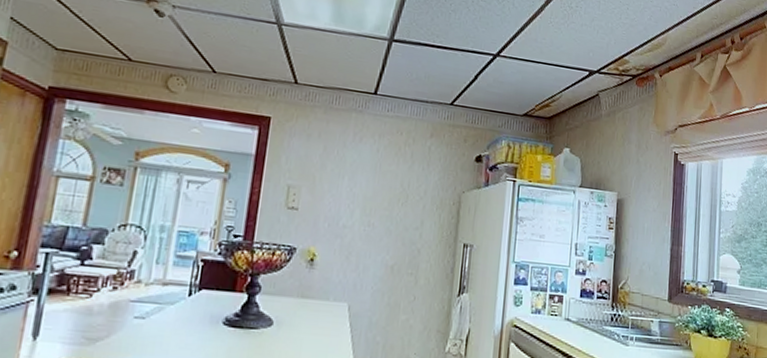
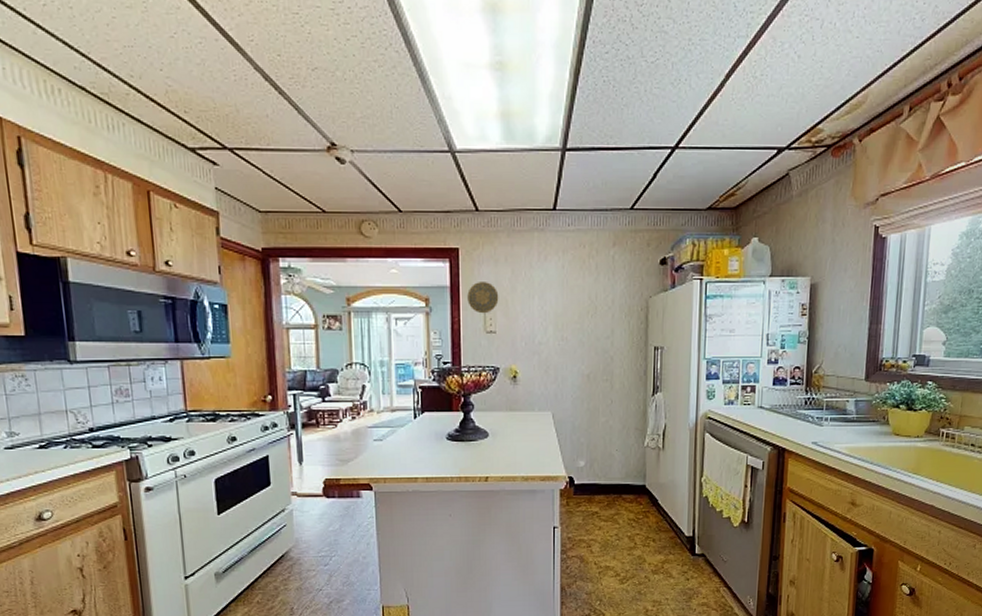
decorative plate: none [271,154,307,188] -> present [467,282,499,314]

